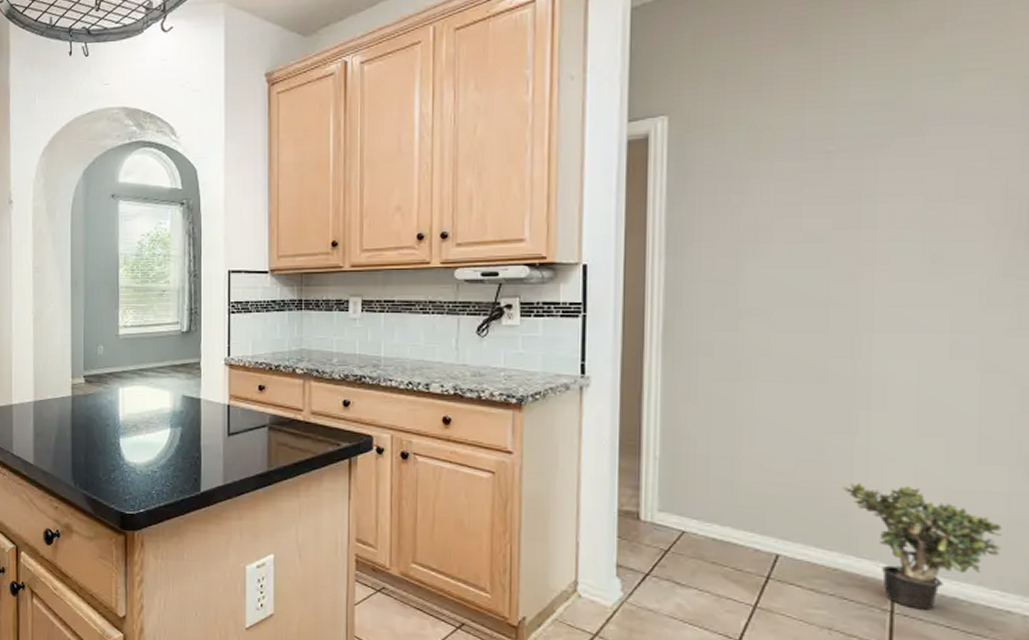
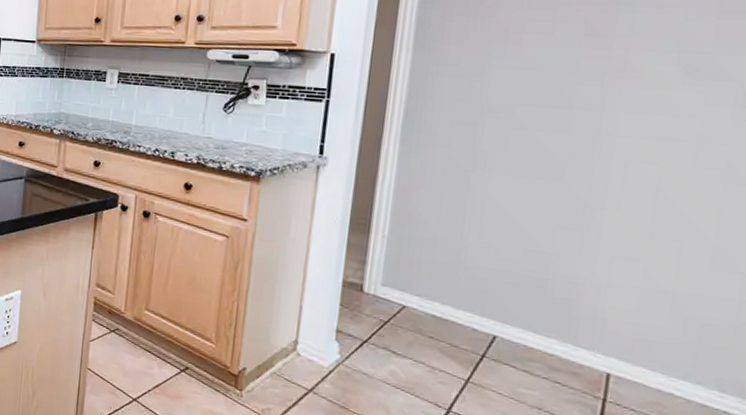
potted plant: present [842,482,1002,610] -> none [567,276,729,402]

